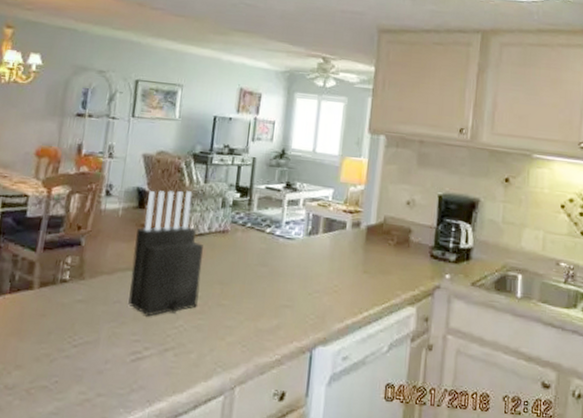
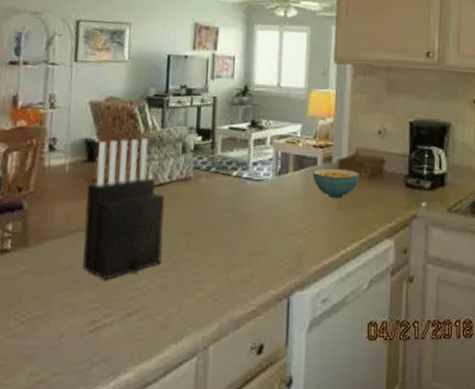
cereal bowl: none [340,233,386,262] -> present [312,169,359,197]

